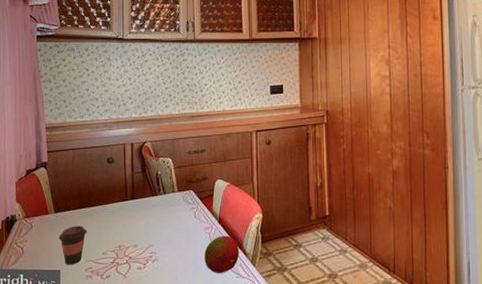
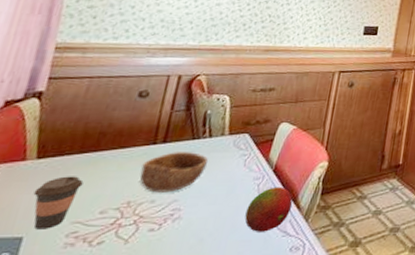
bowl: none [122,206,168,239] -> present [139,152,209,193]

